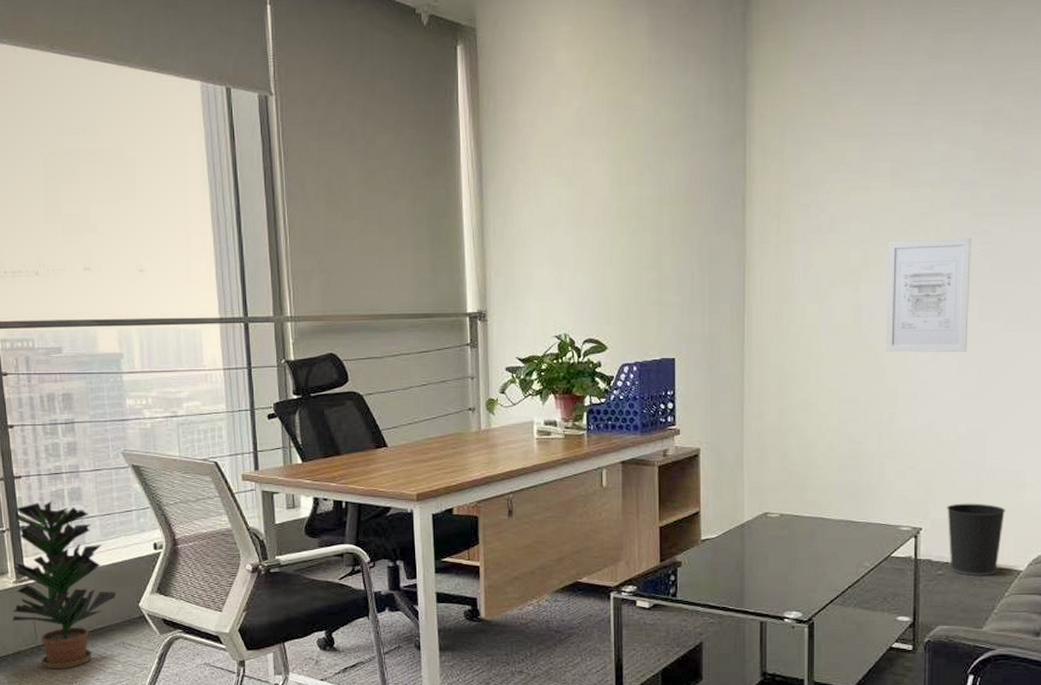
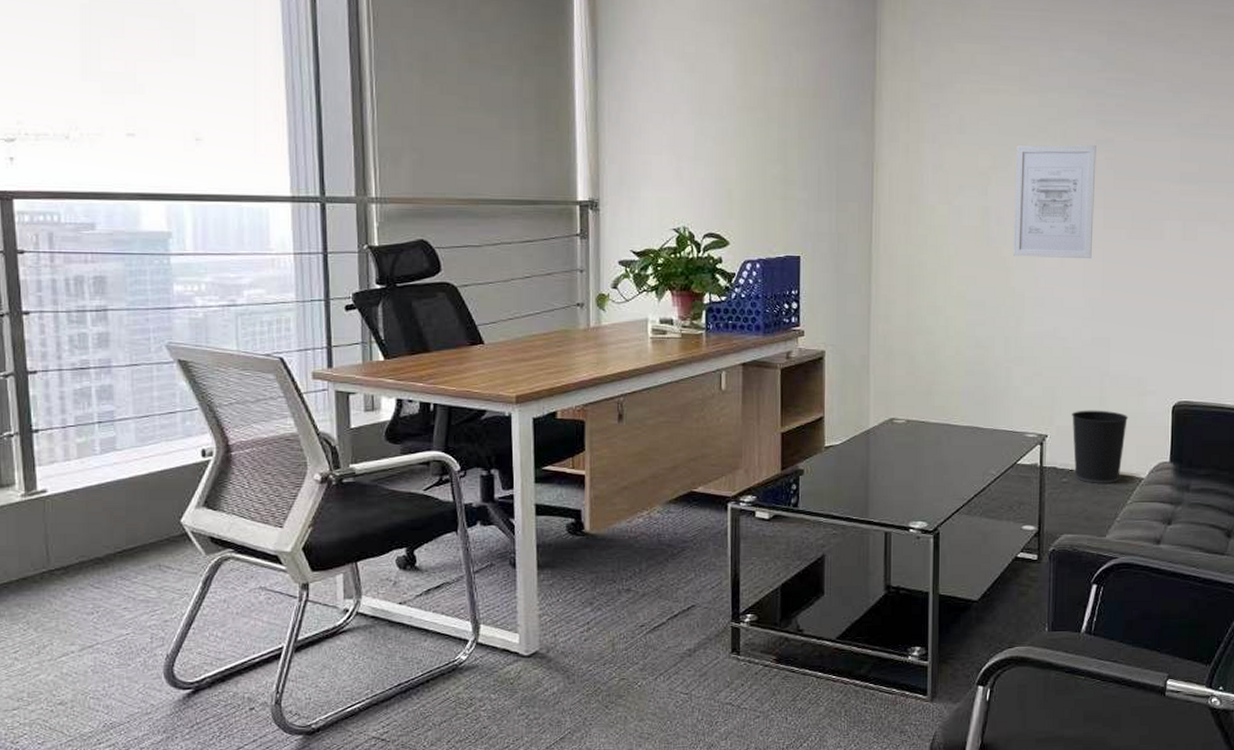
potted plant: present [12,501,117,669] -> none [18,401,153,598]

